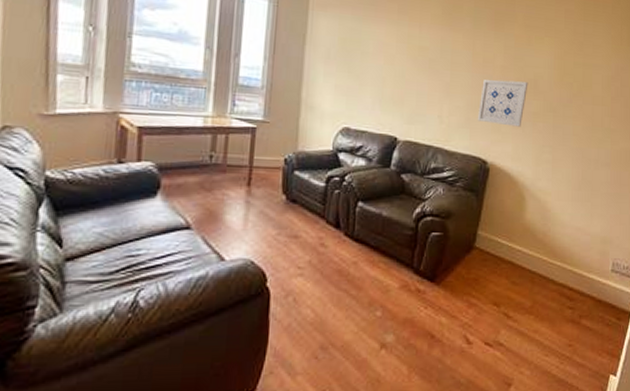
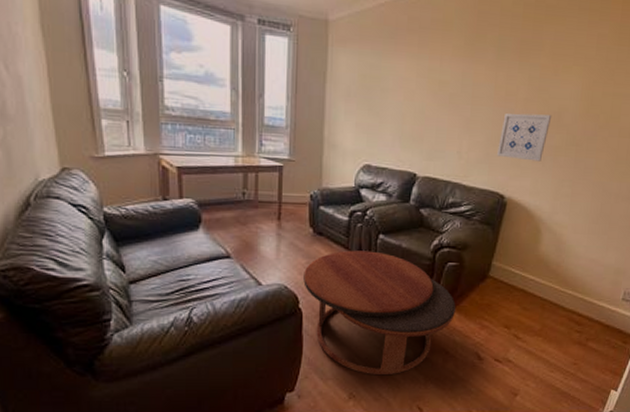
coffee table: none [273,219,441,367] -> present [303,250,456,376]

